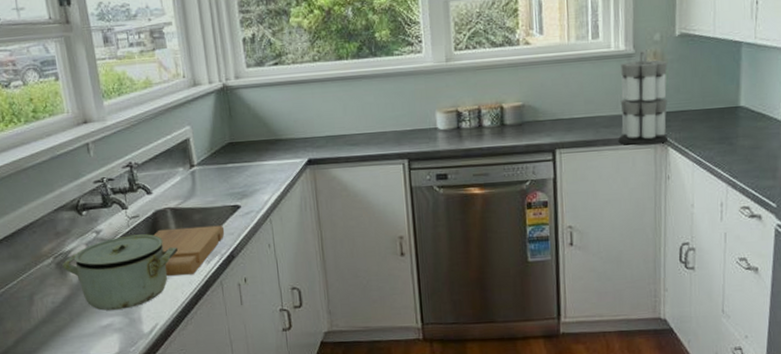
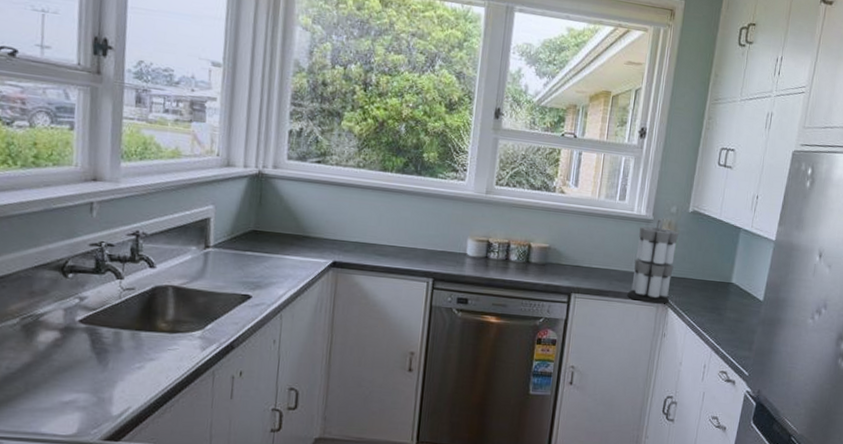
cooking pot: present [62,234,178,311] -> none [29,307,171,387]
cutting board: present [154,225,225,276] -> none [147,307,229,359]

